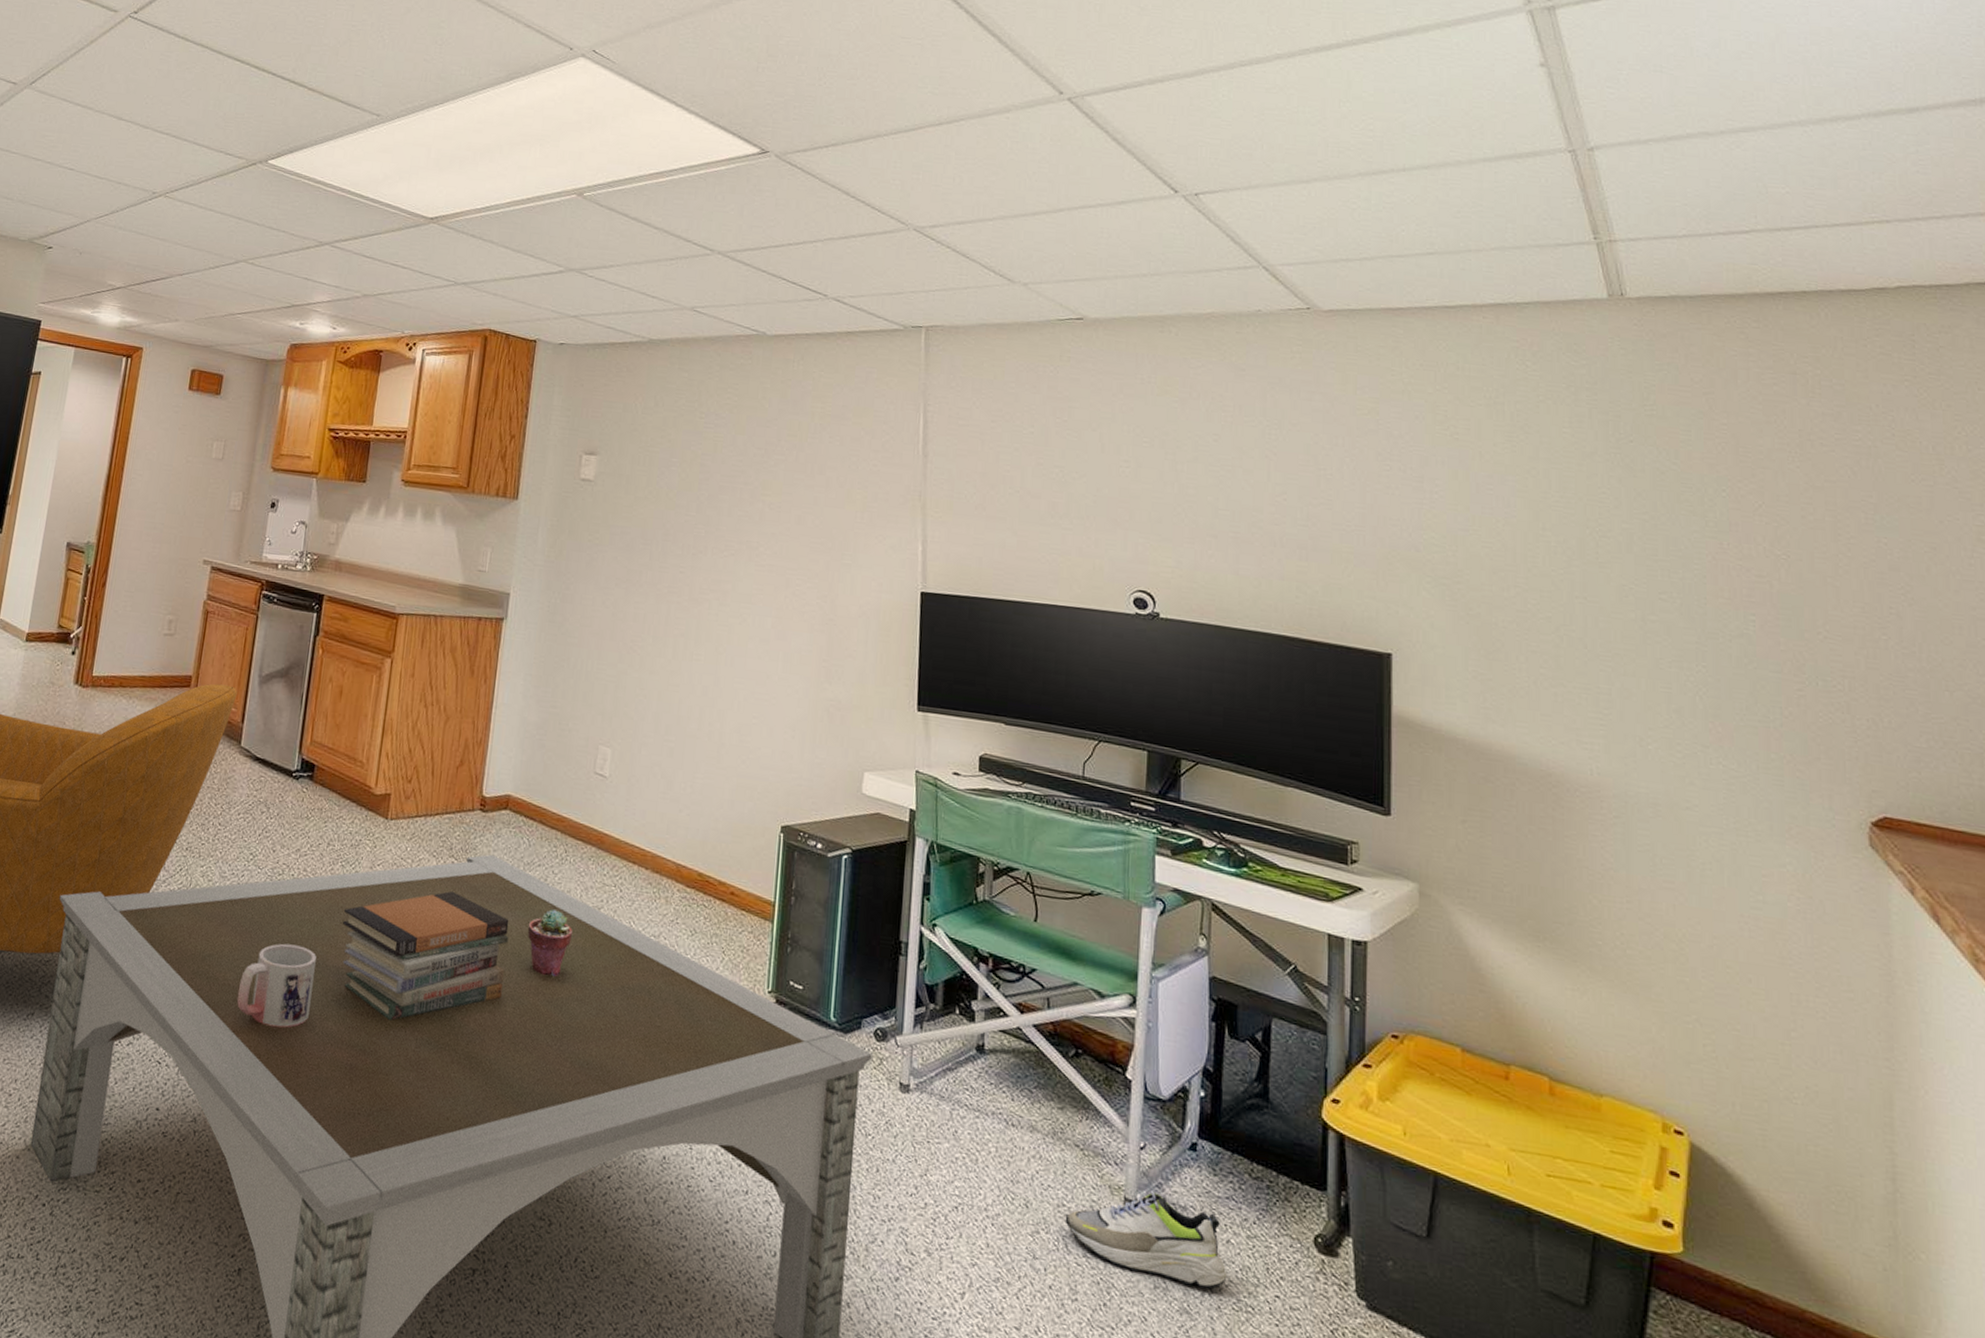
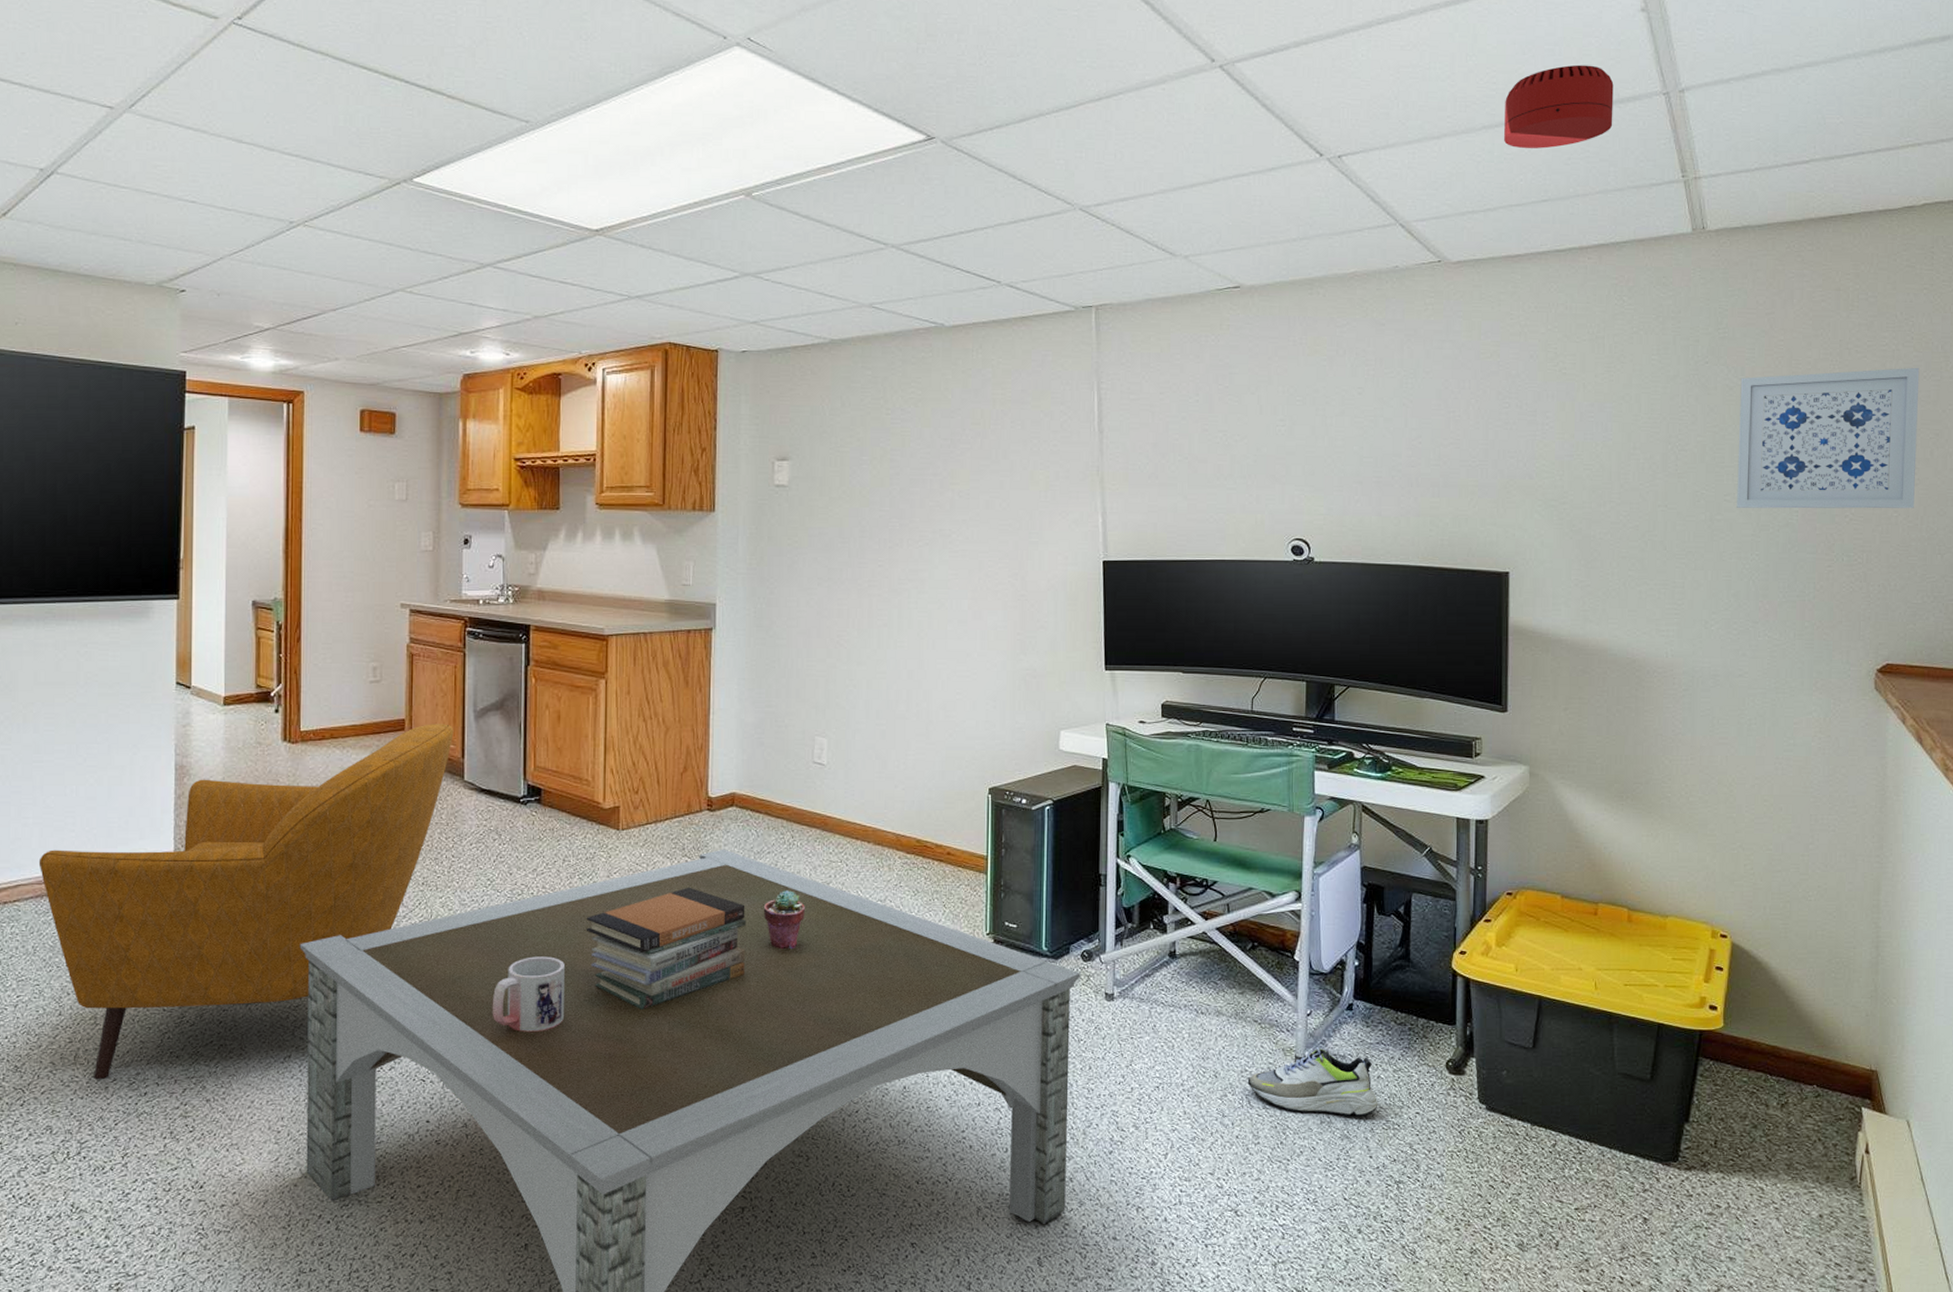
smoke detector: none [1383,116,1510,200] -> present [1504,64,1614,149]
wall art: none [1674,461,1909,633] -> present [1737,367,1920,509]

